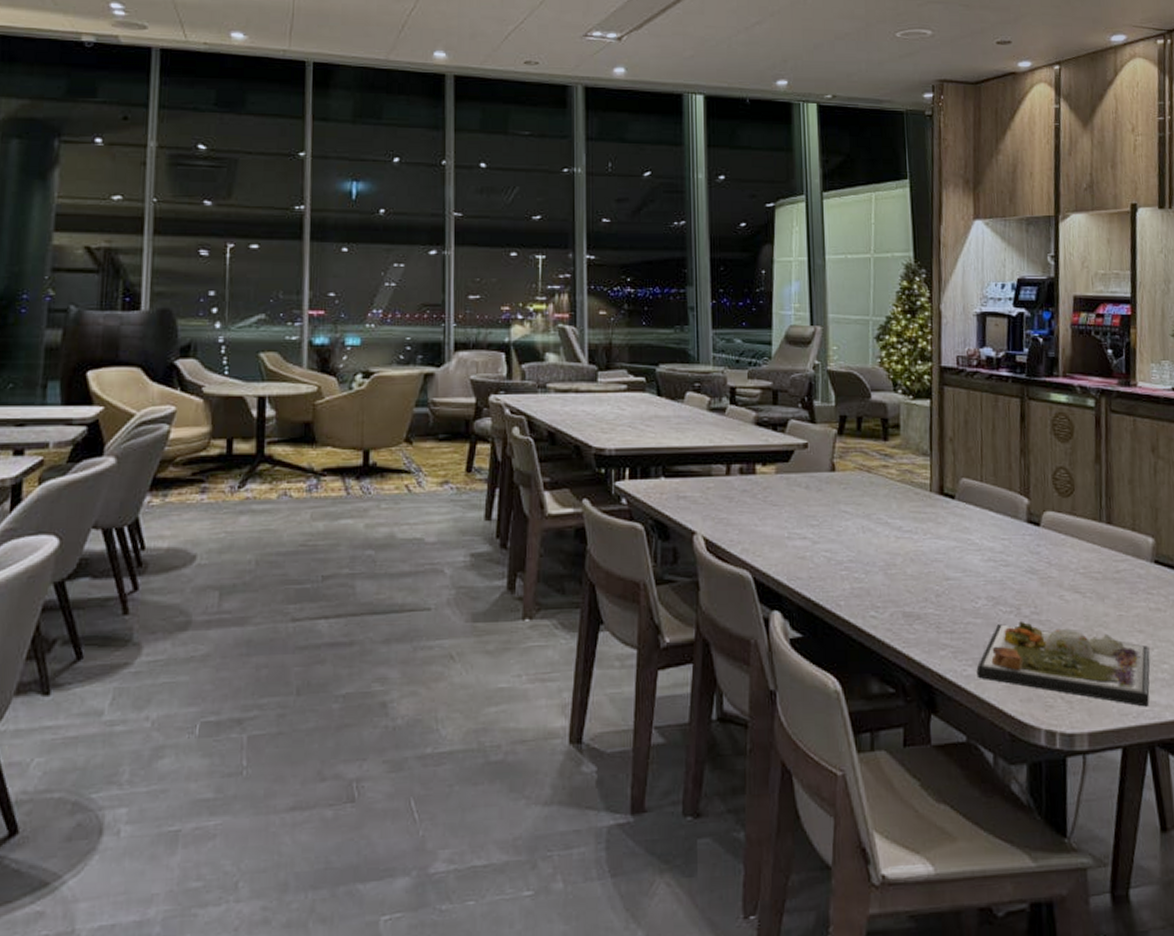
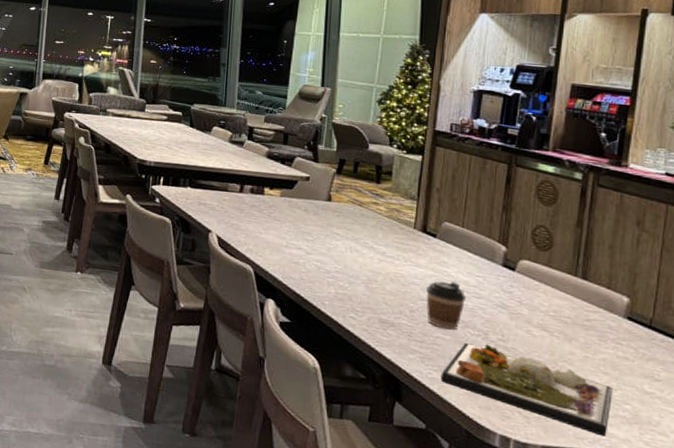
coffee cup: none [951,550,994,611] -> present [426,280,467,330]

